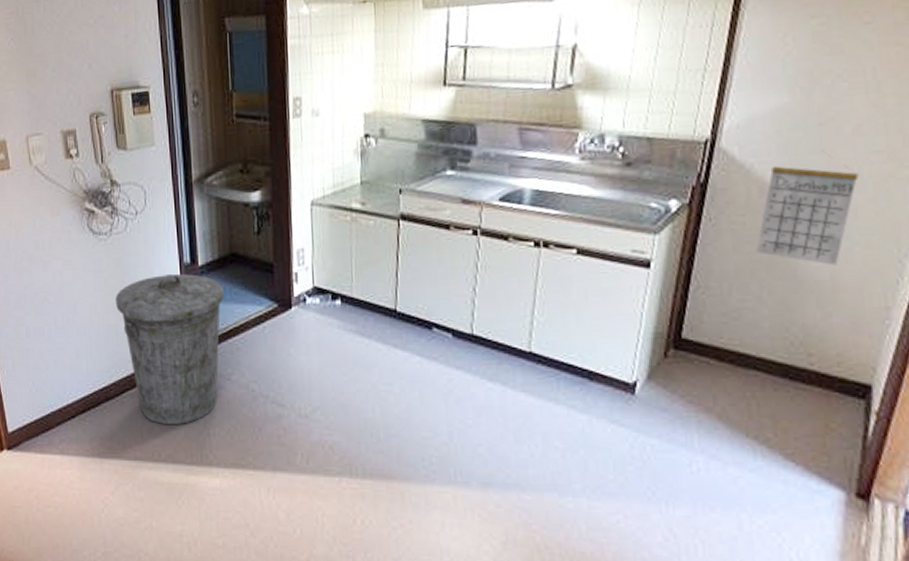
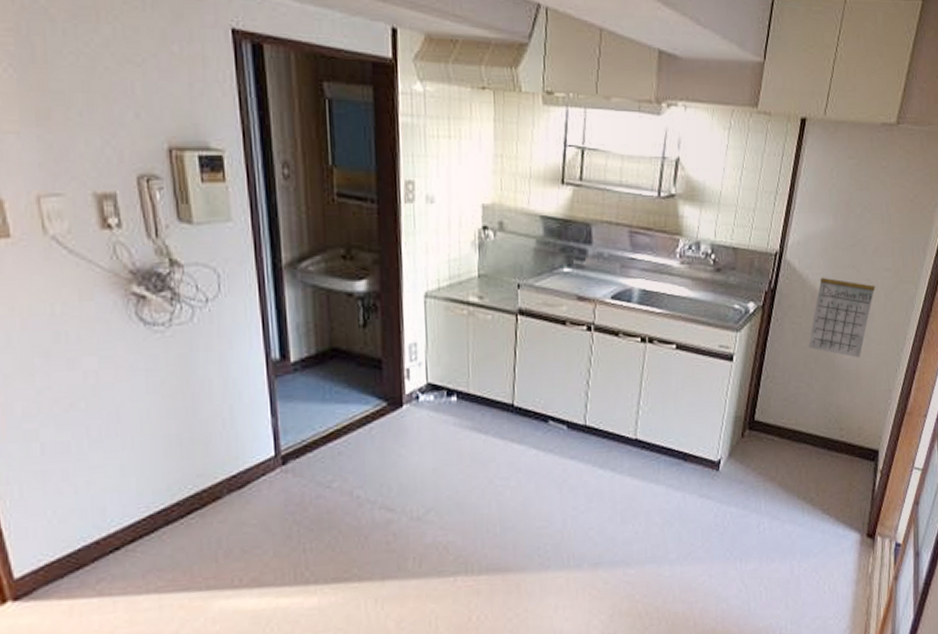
trash can: present [116,273,224,425] -> none [178,371,323,545]

